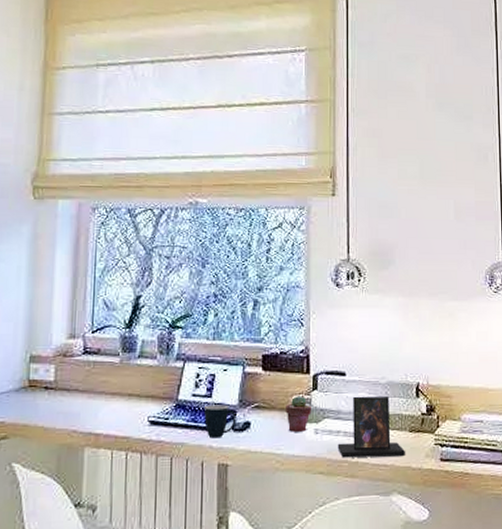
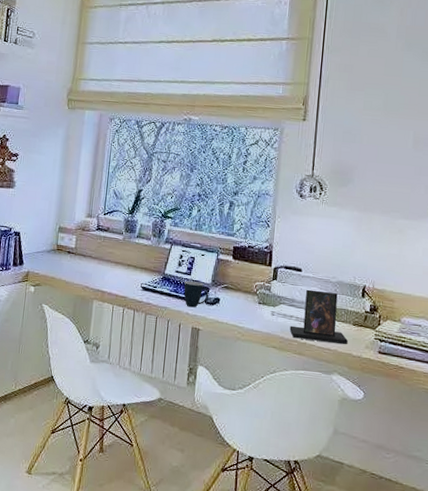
potted succulent: present [286,396,312,432] -> none [249,283,271,312]

